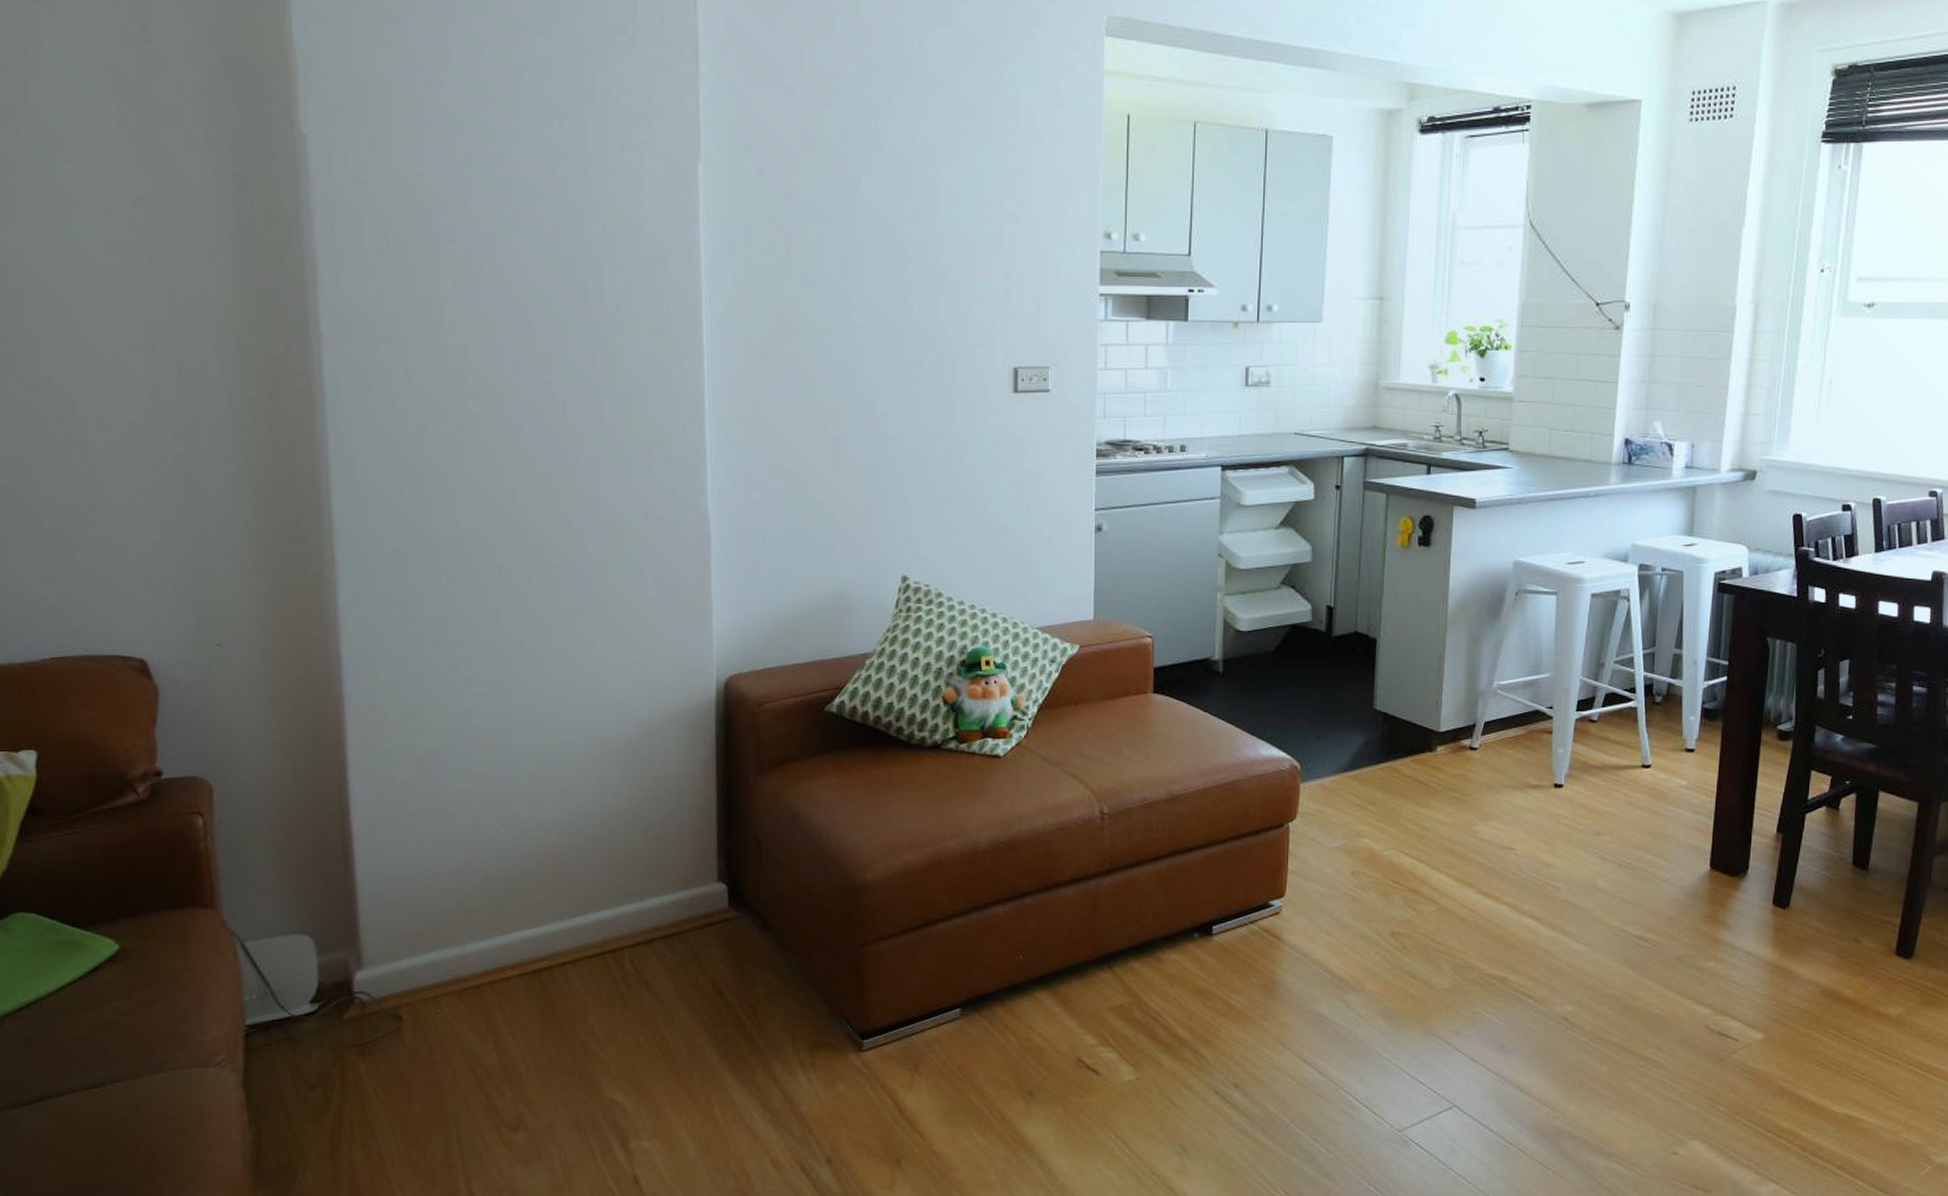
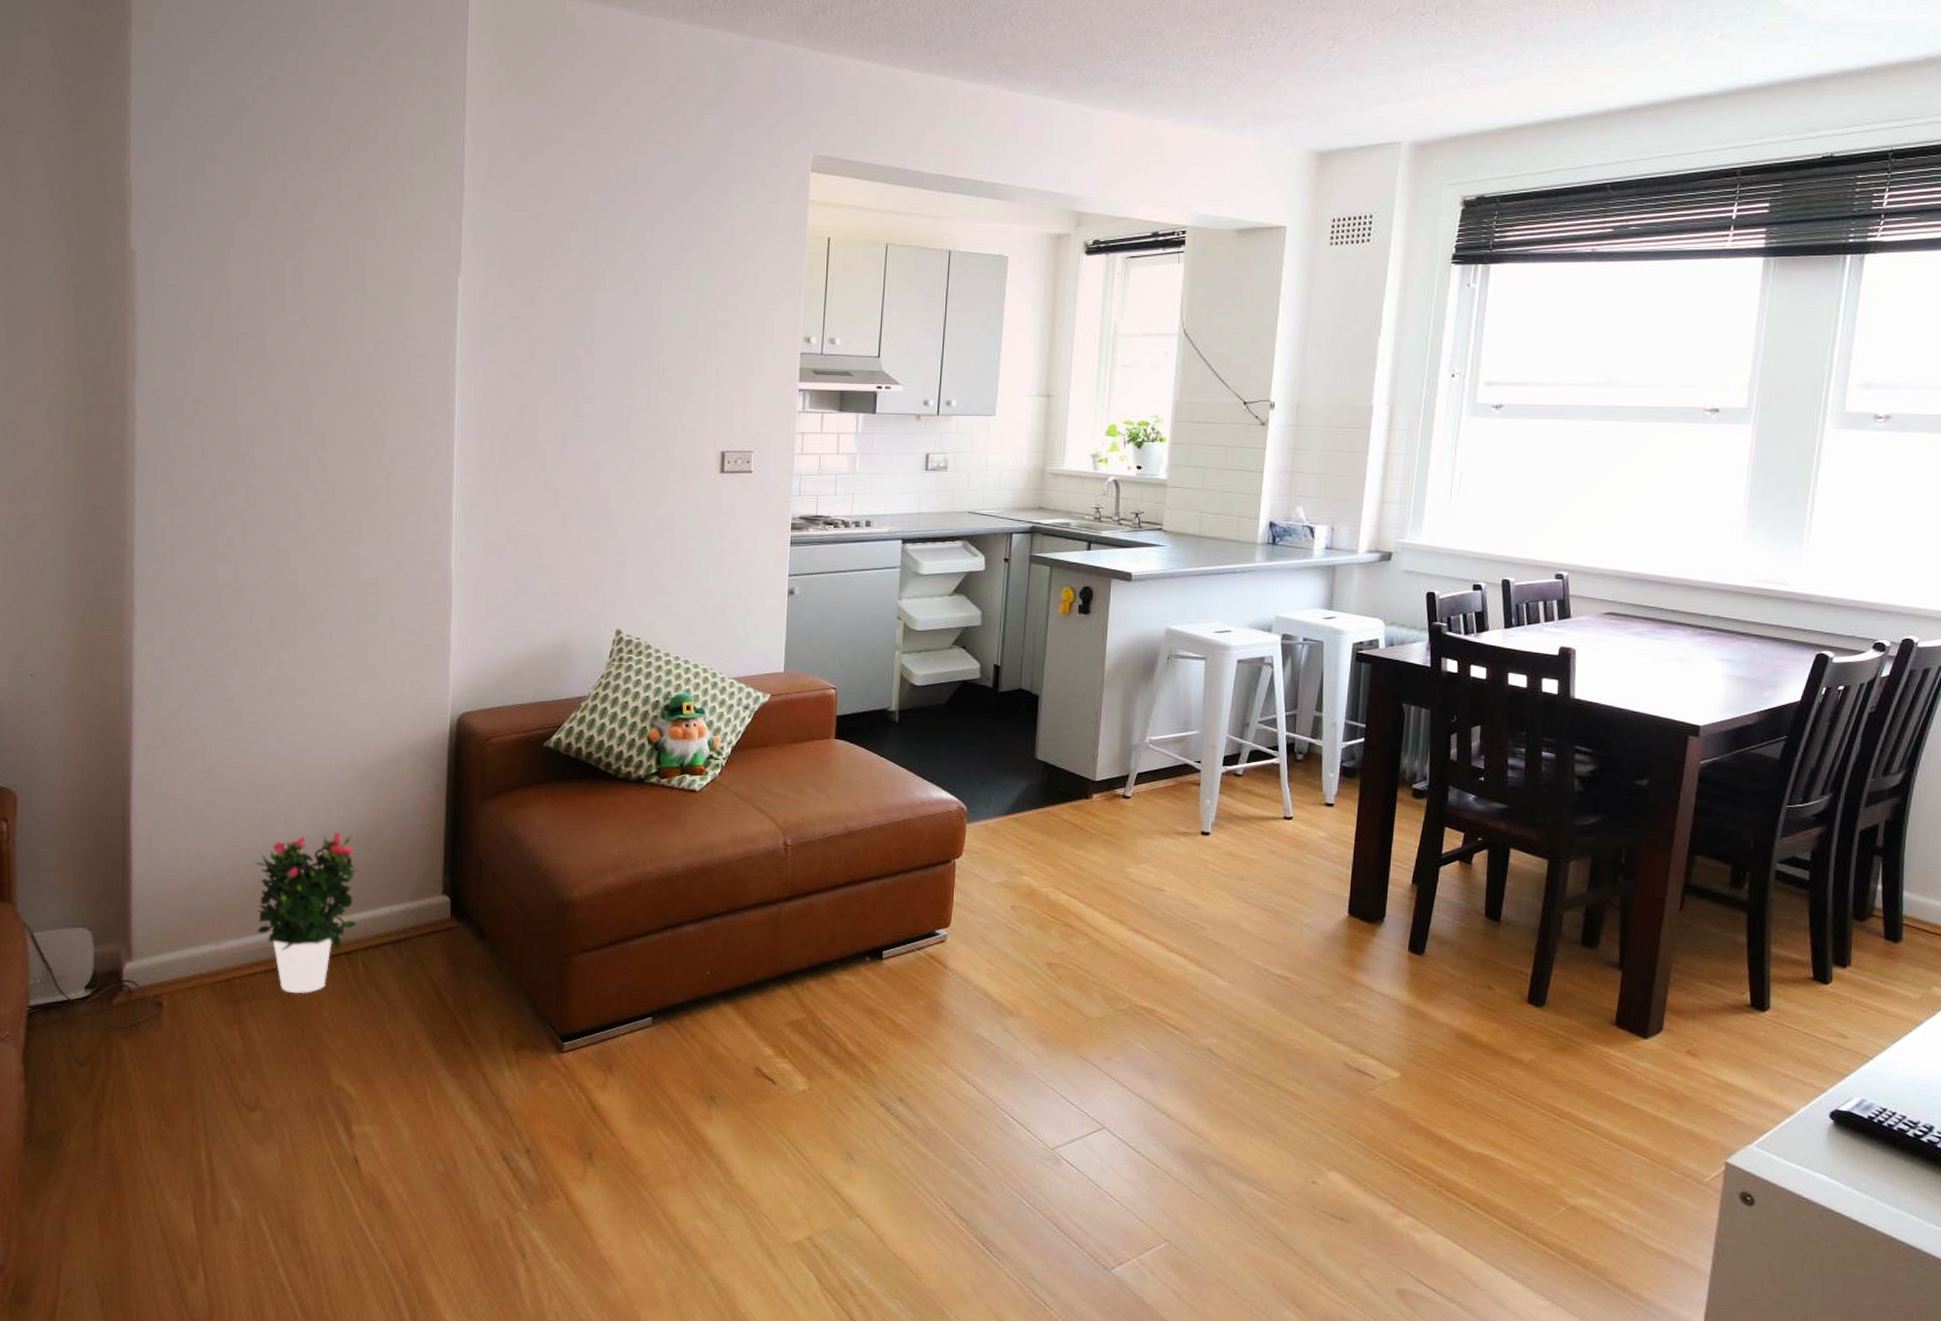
potted flower: none [499,815,621,999] -> present [255,832,358,994]

